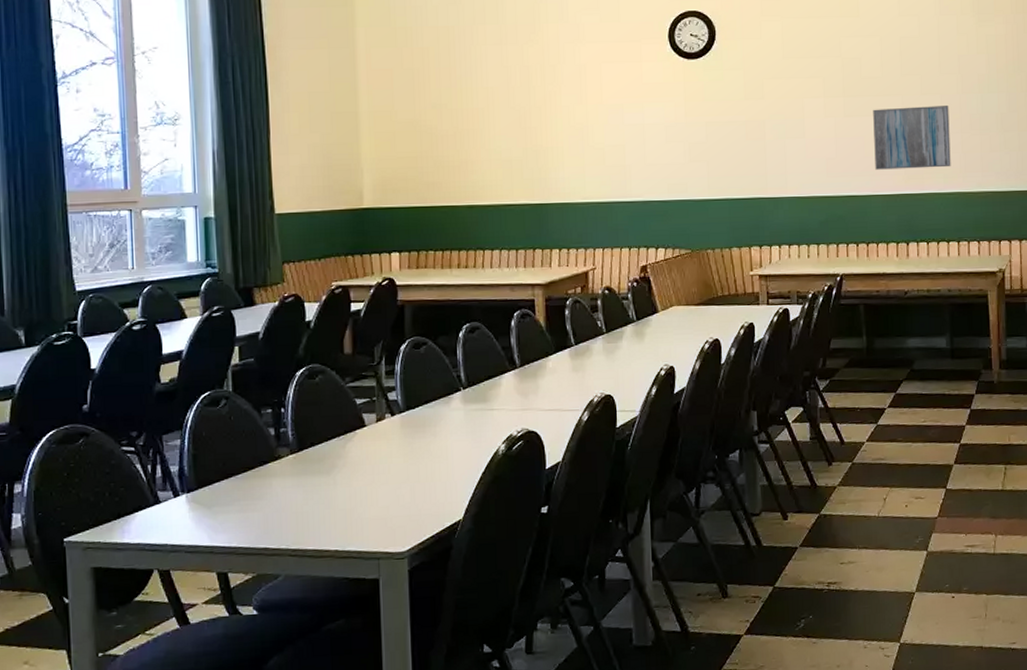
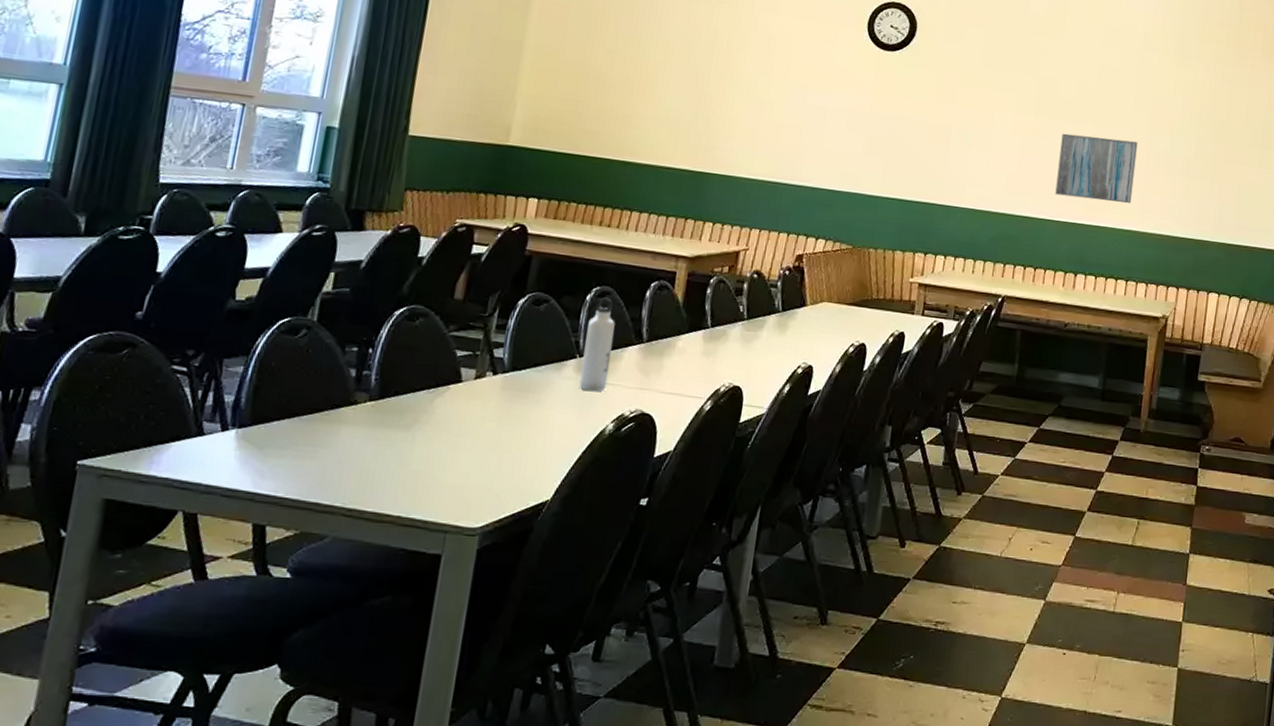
water bottle: none [465,332,492,419] -> present [578,297,615,392]

